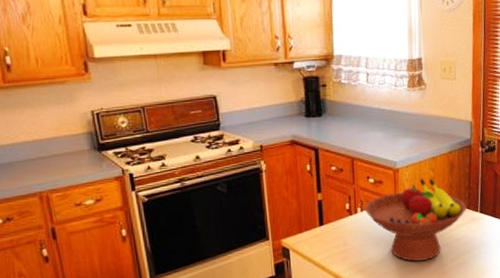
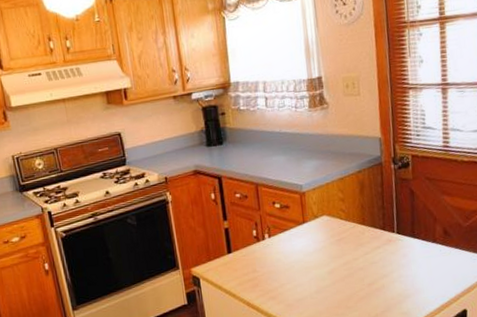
fruit bowl: present [364,178,467,262] -> none [271,200,382,287]

